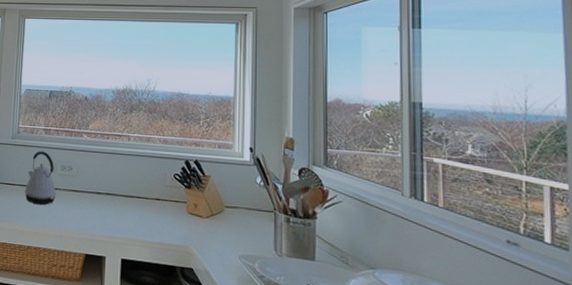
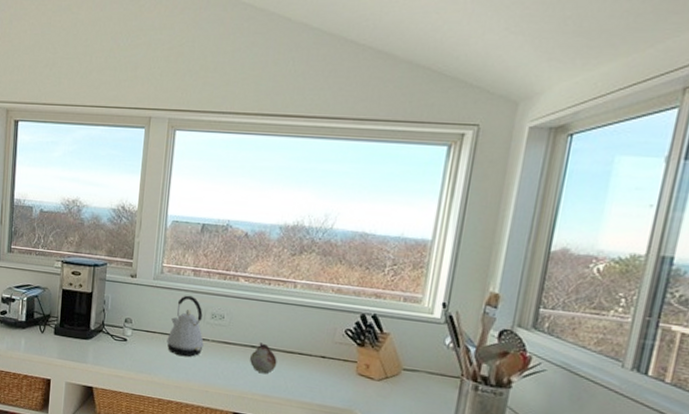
fruit: none [96,189,120,218] -> present [249,342,277,375]

